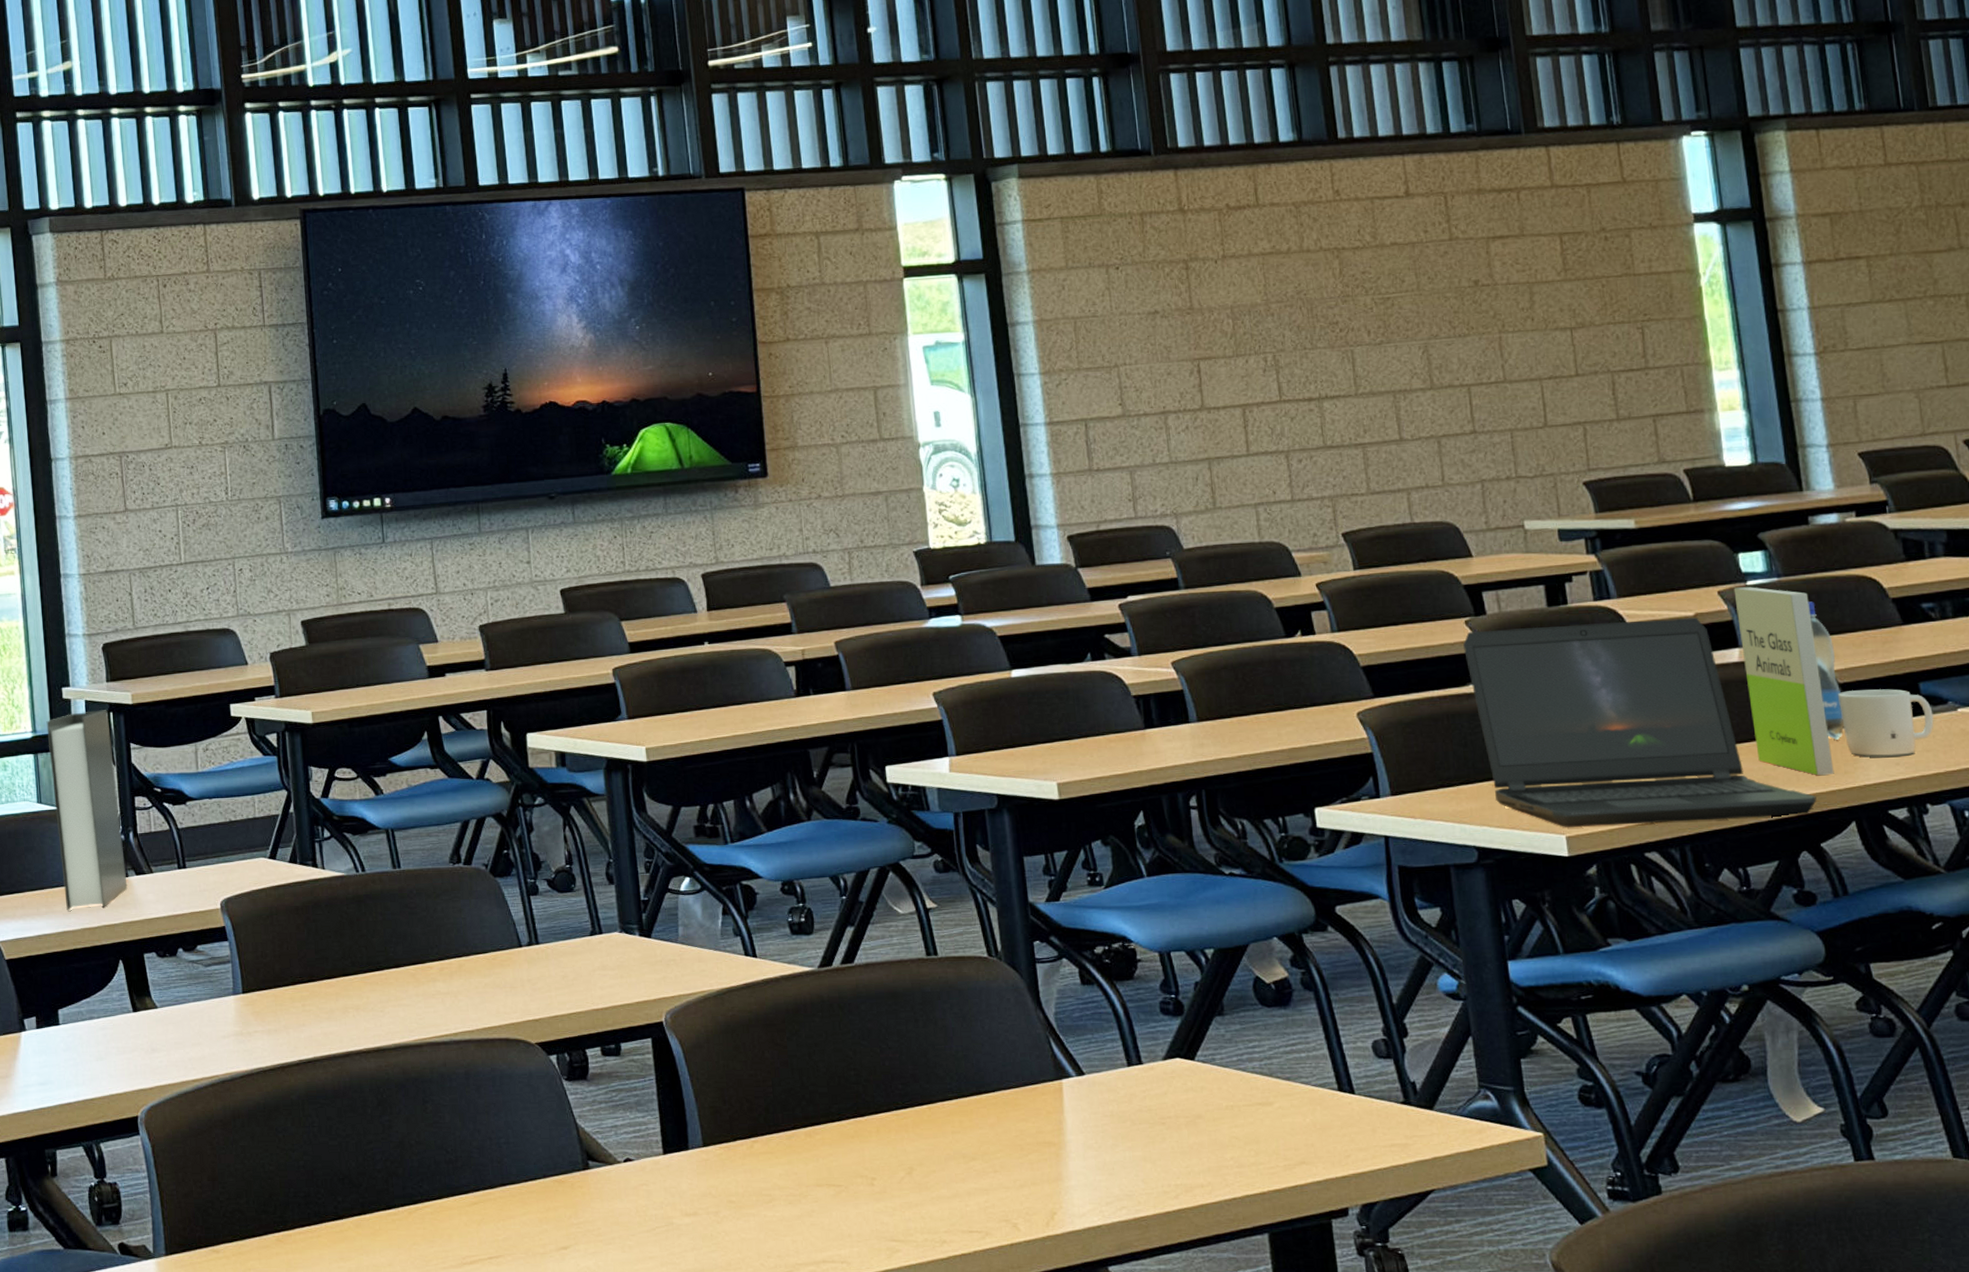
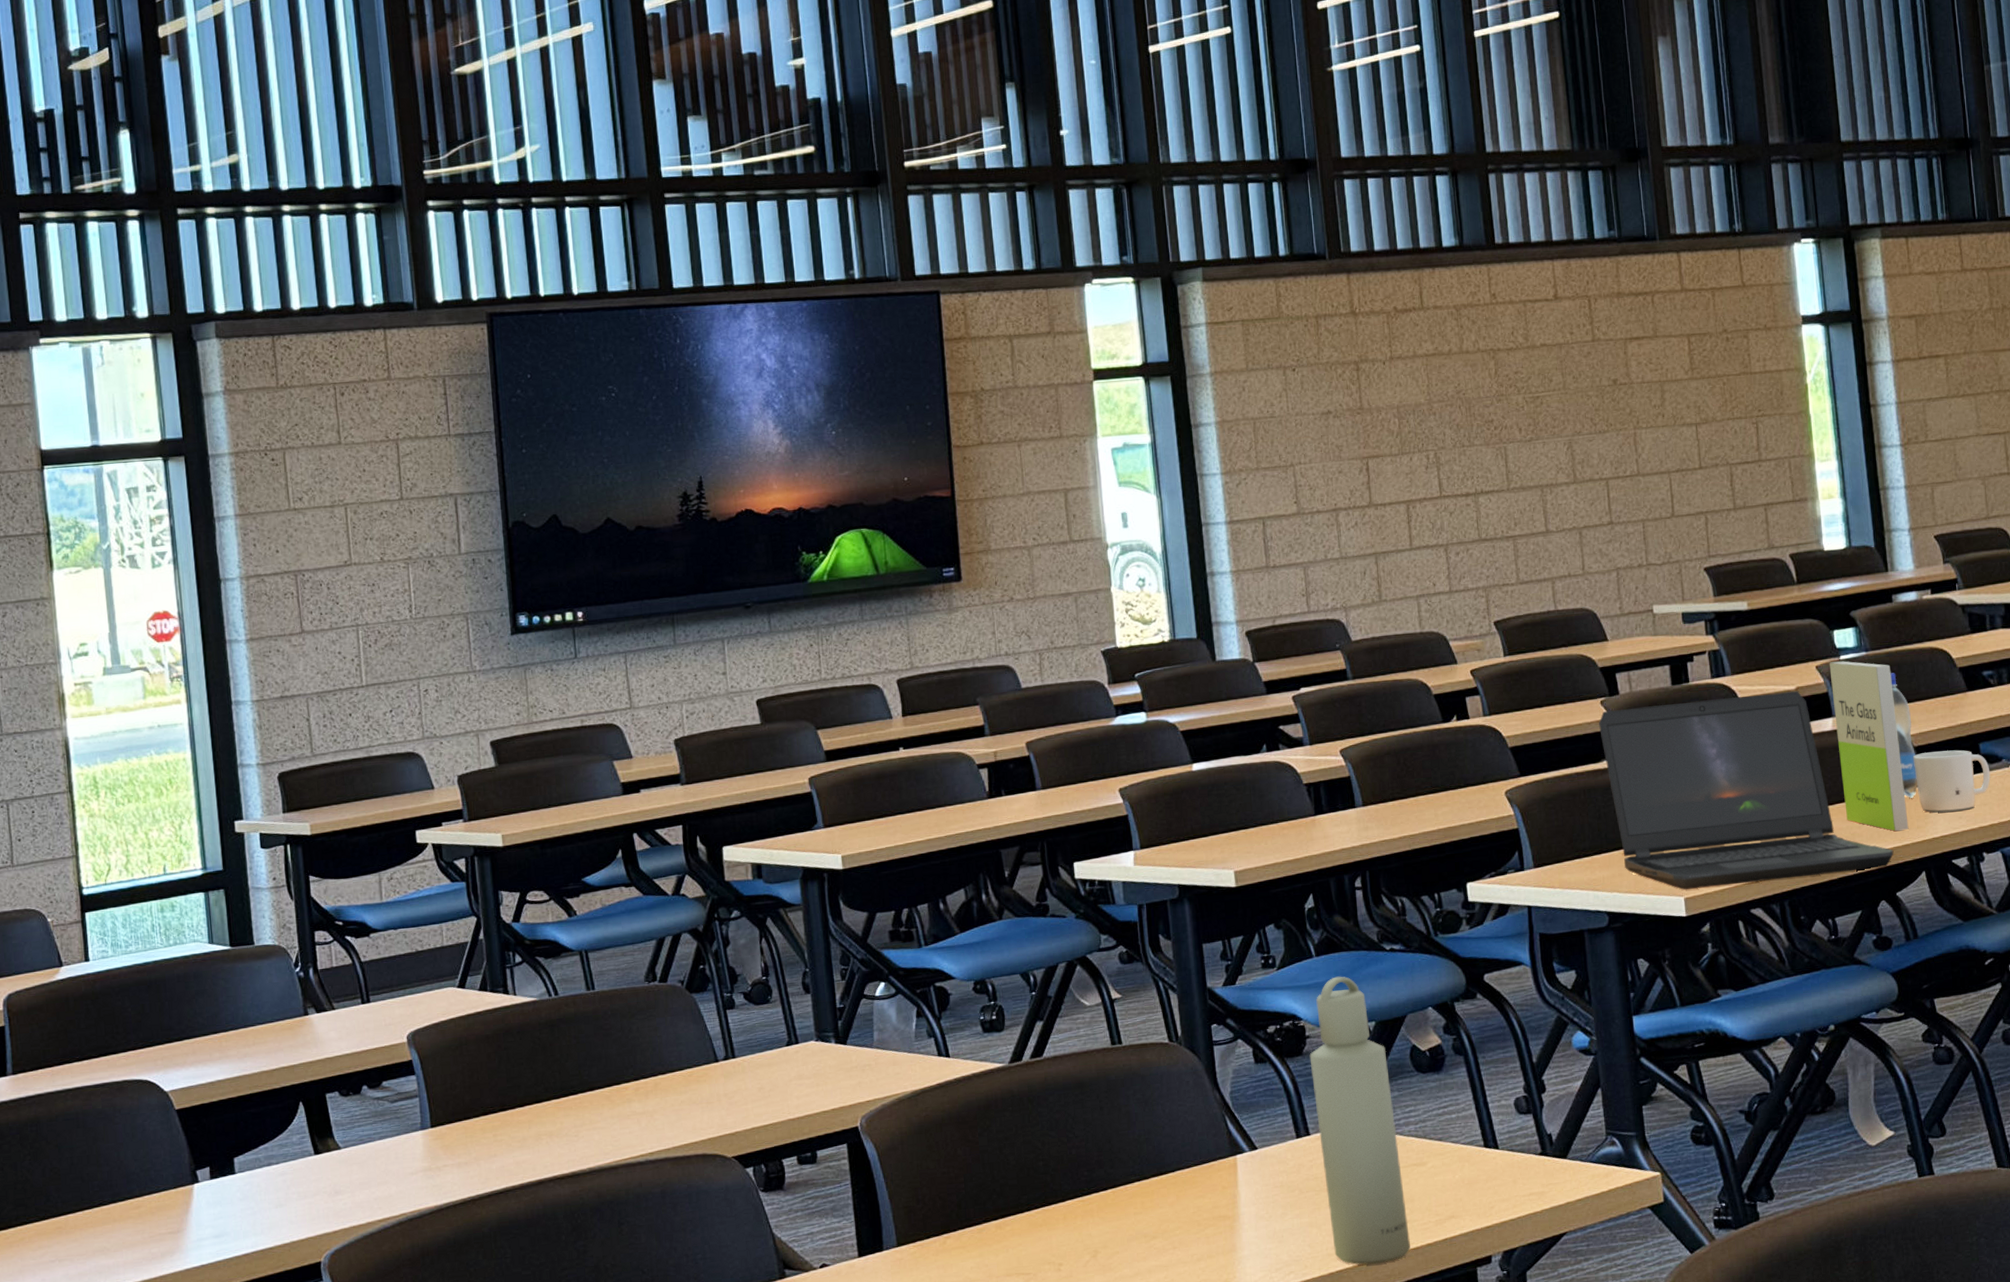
binder: present [46,710,128,911] -> none [217,842,308,1055]
bottle: none [1141,899,1256,1206] -> present [1309,976,1411,1265]

